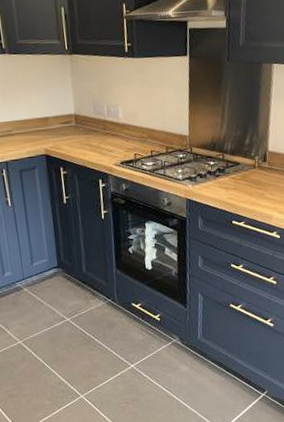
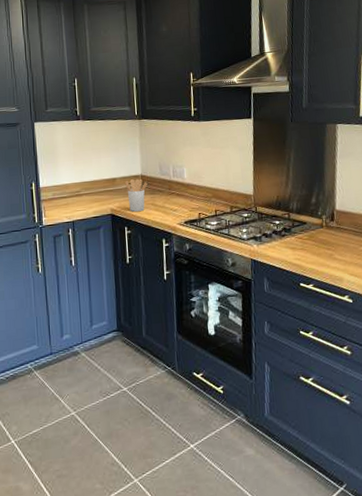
utensil holder: none [58,118,82,153] -> present [125,178,147,212]

